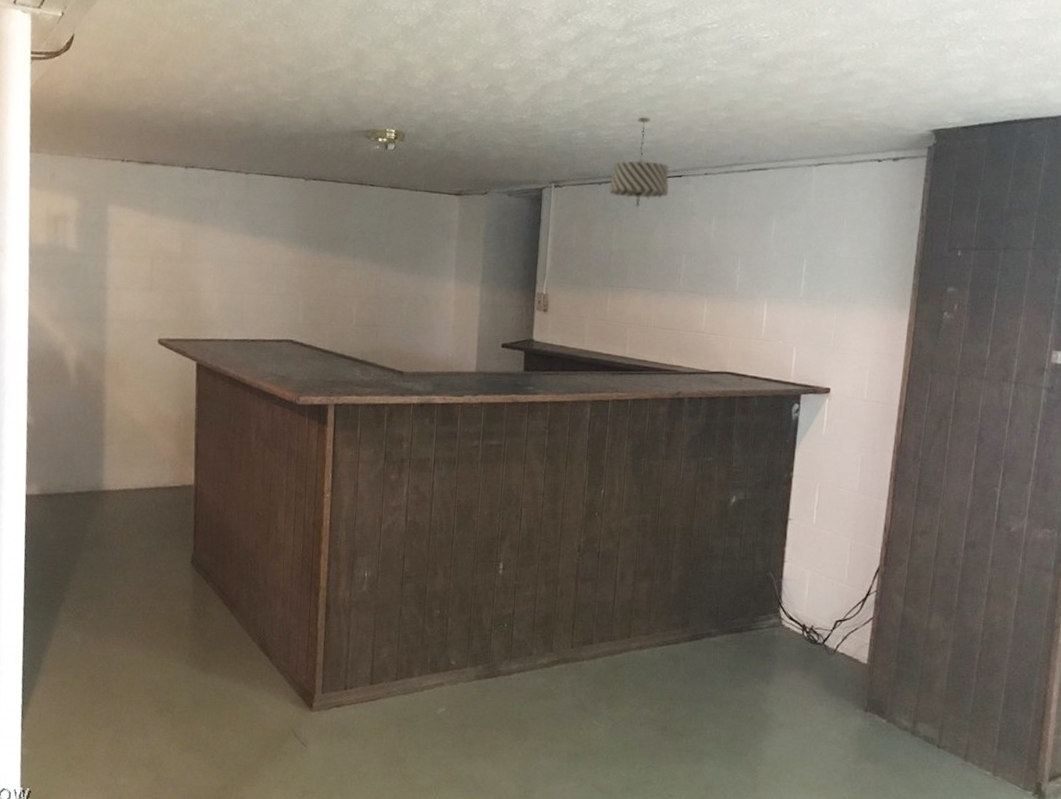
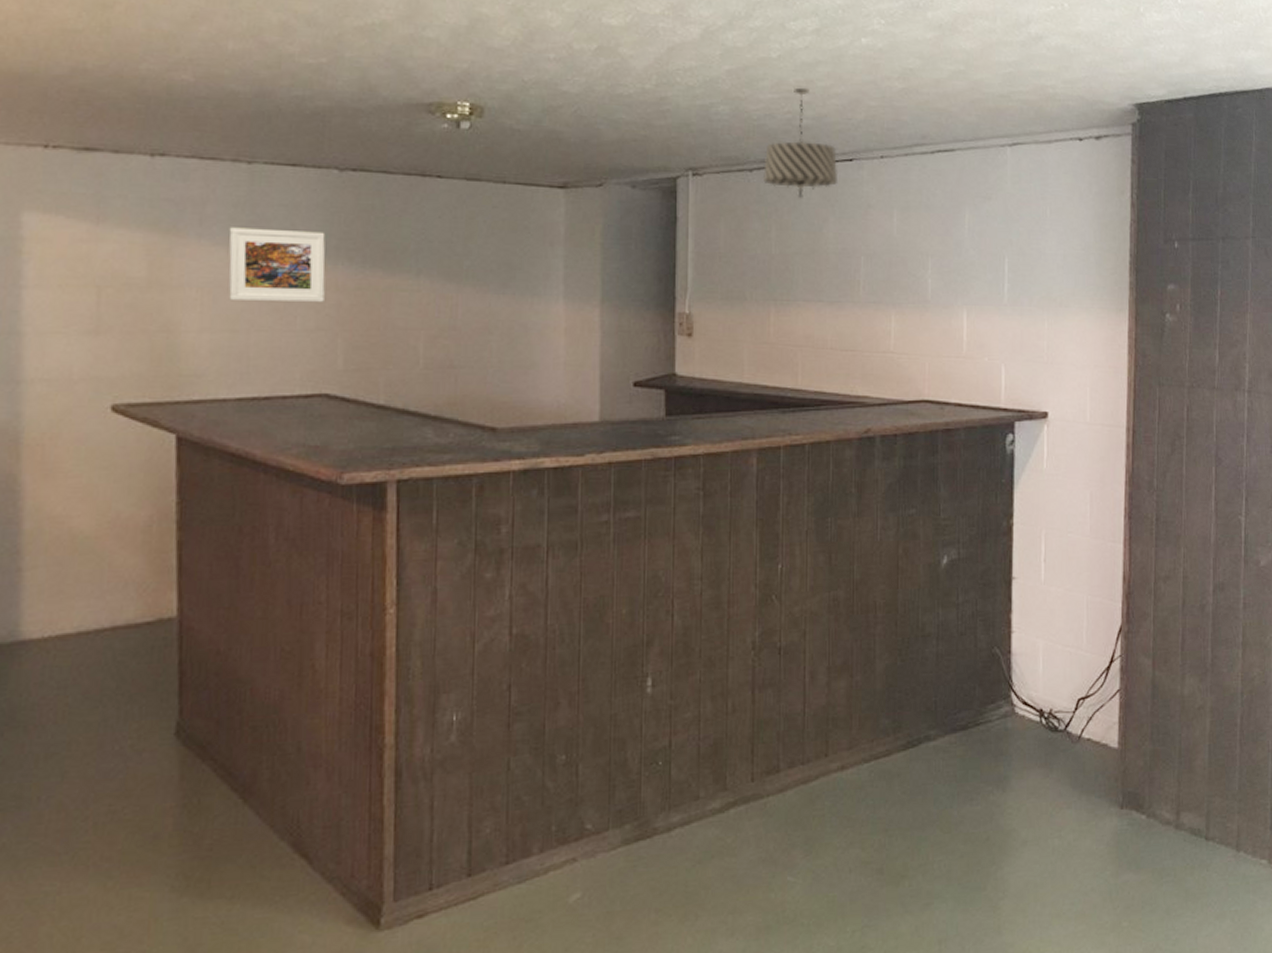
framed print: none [231,219,294,274] -> present [228,227,326,302]

